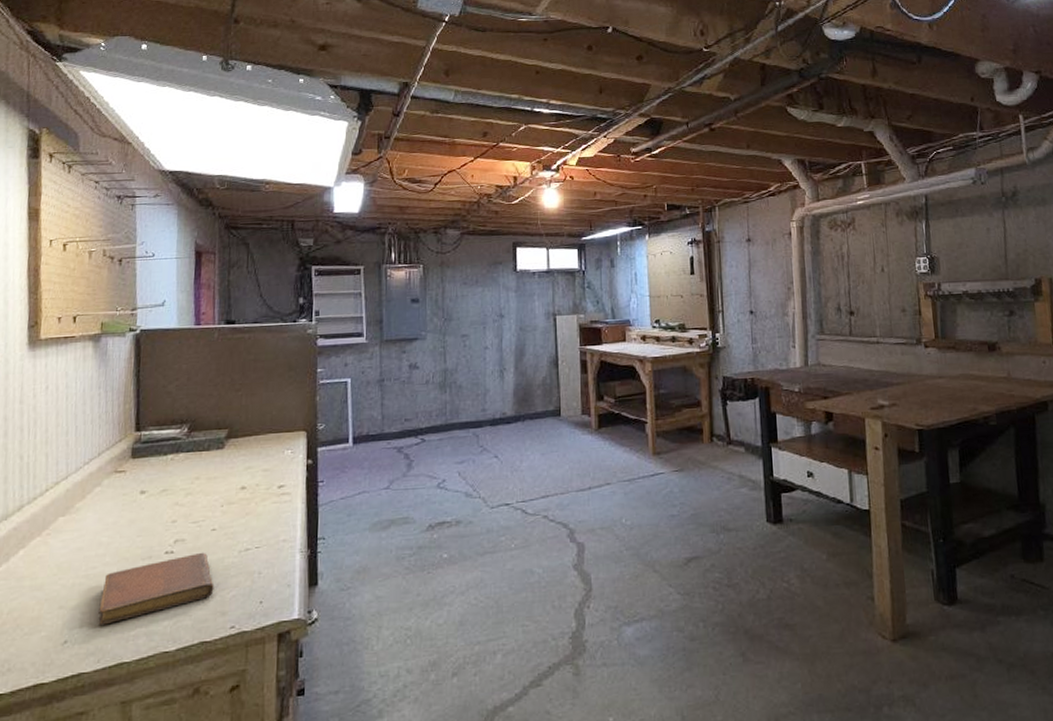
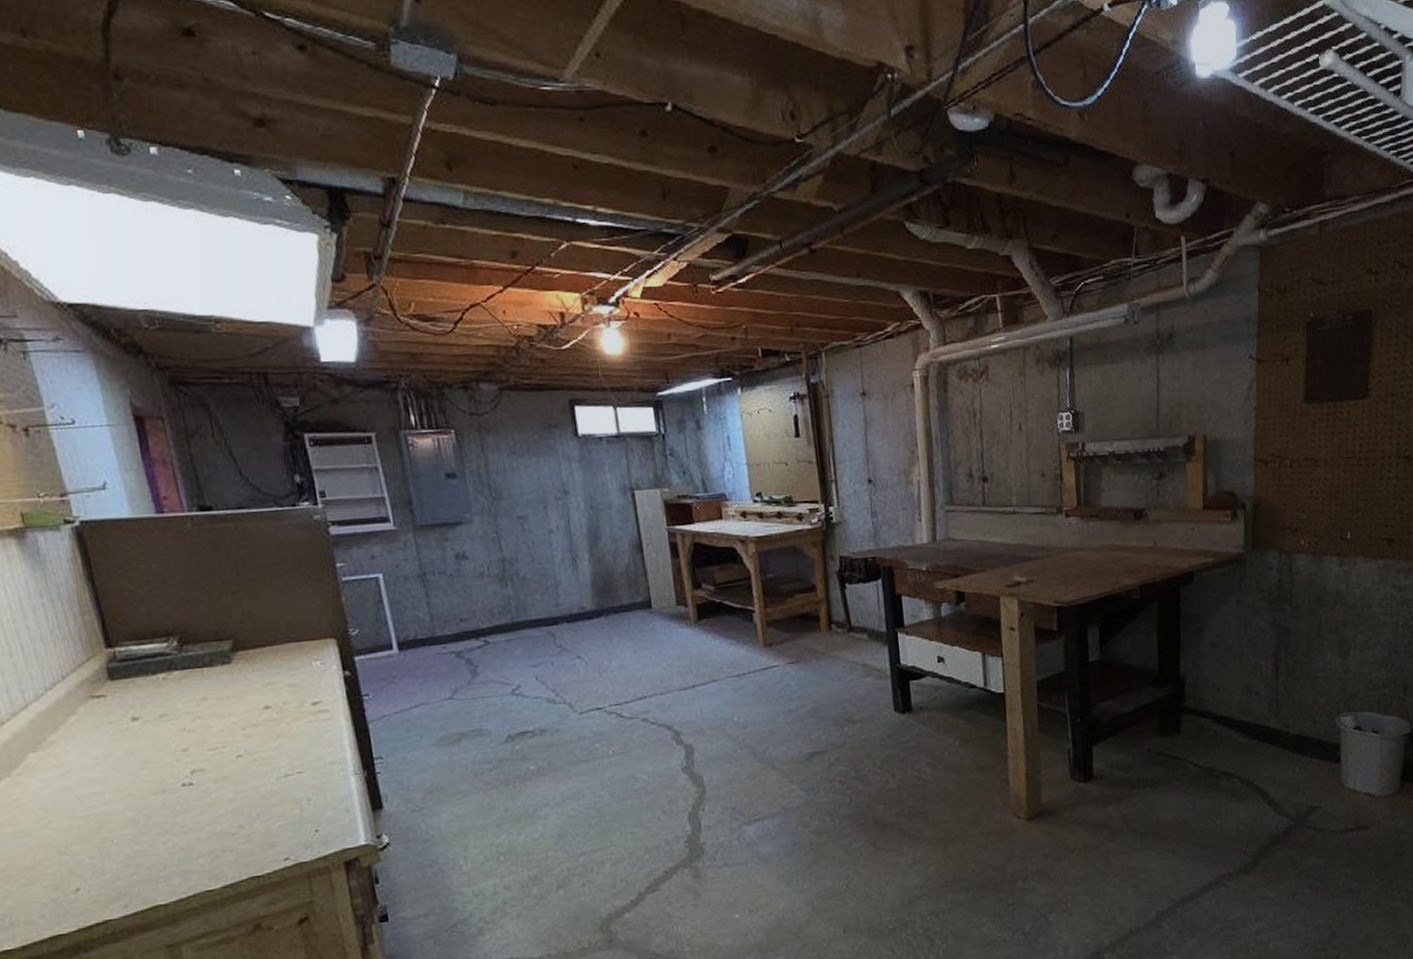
notebook: present [98,552,214,626] -> none [109,781,255,869]

